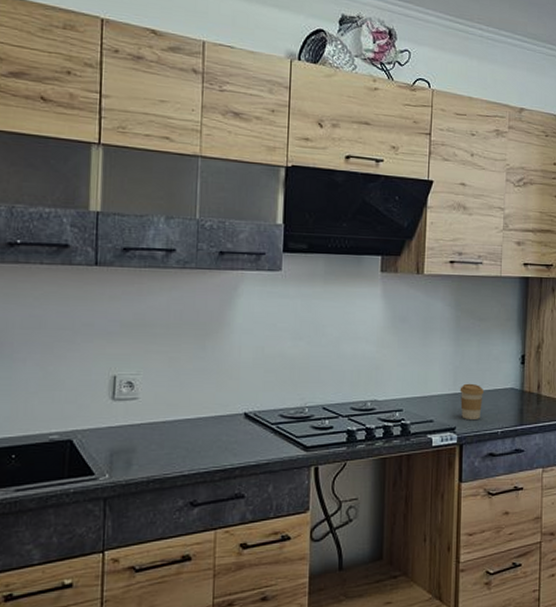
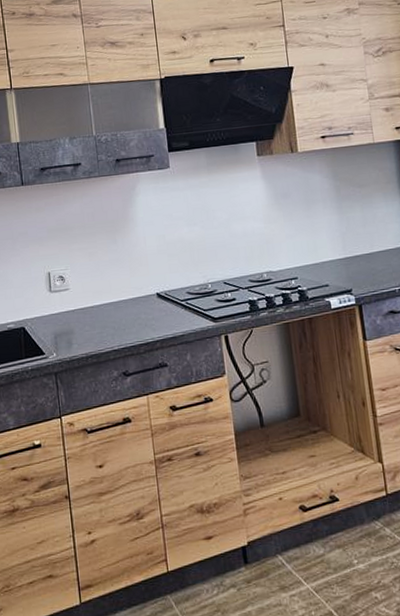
coffee cup: present [460,383,484,419] -> none [350,246,375,281]

